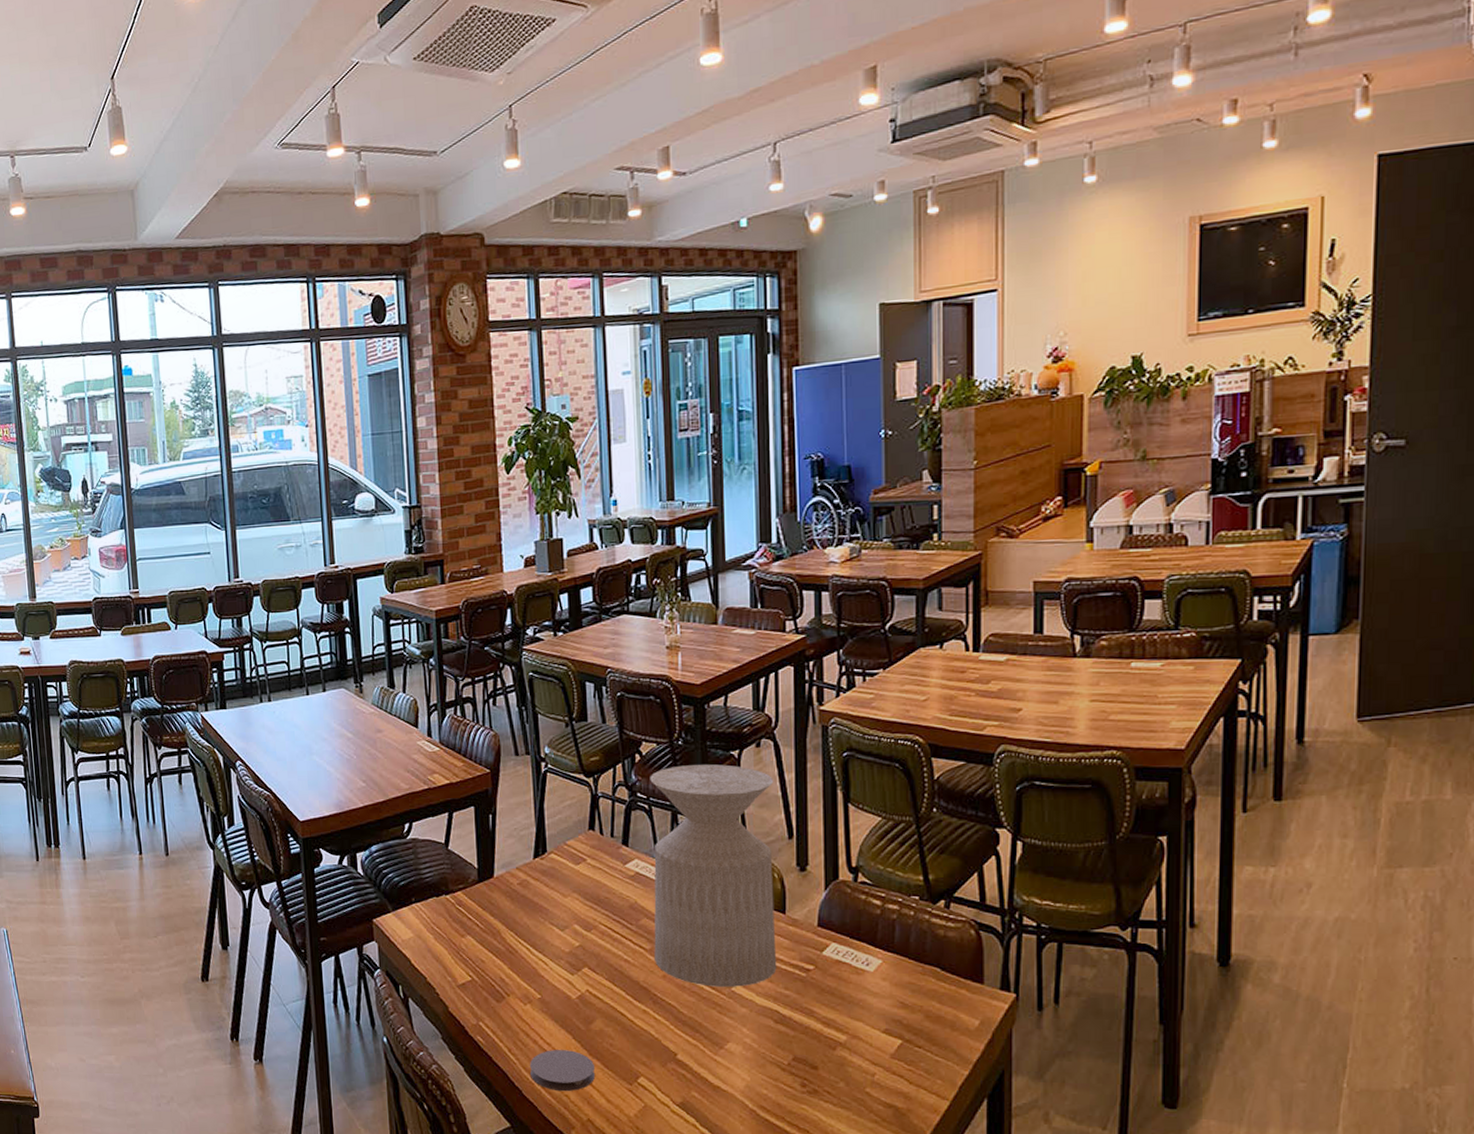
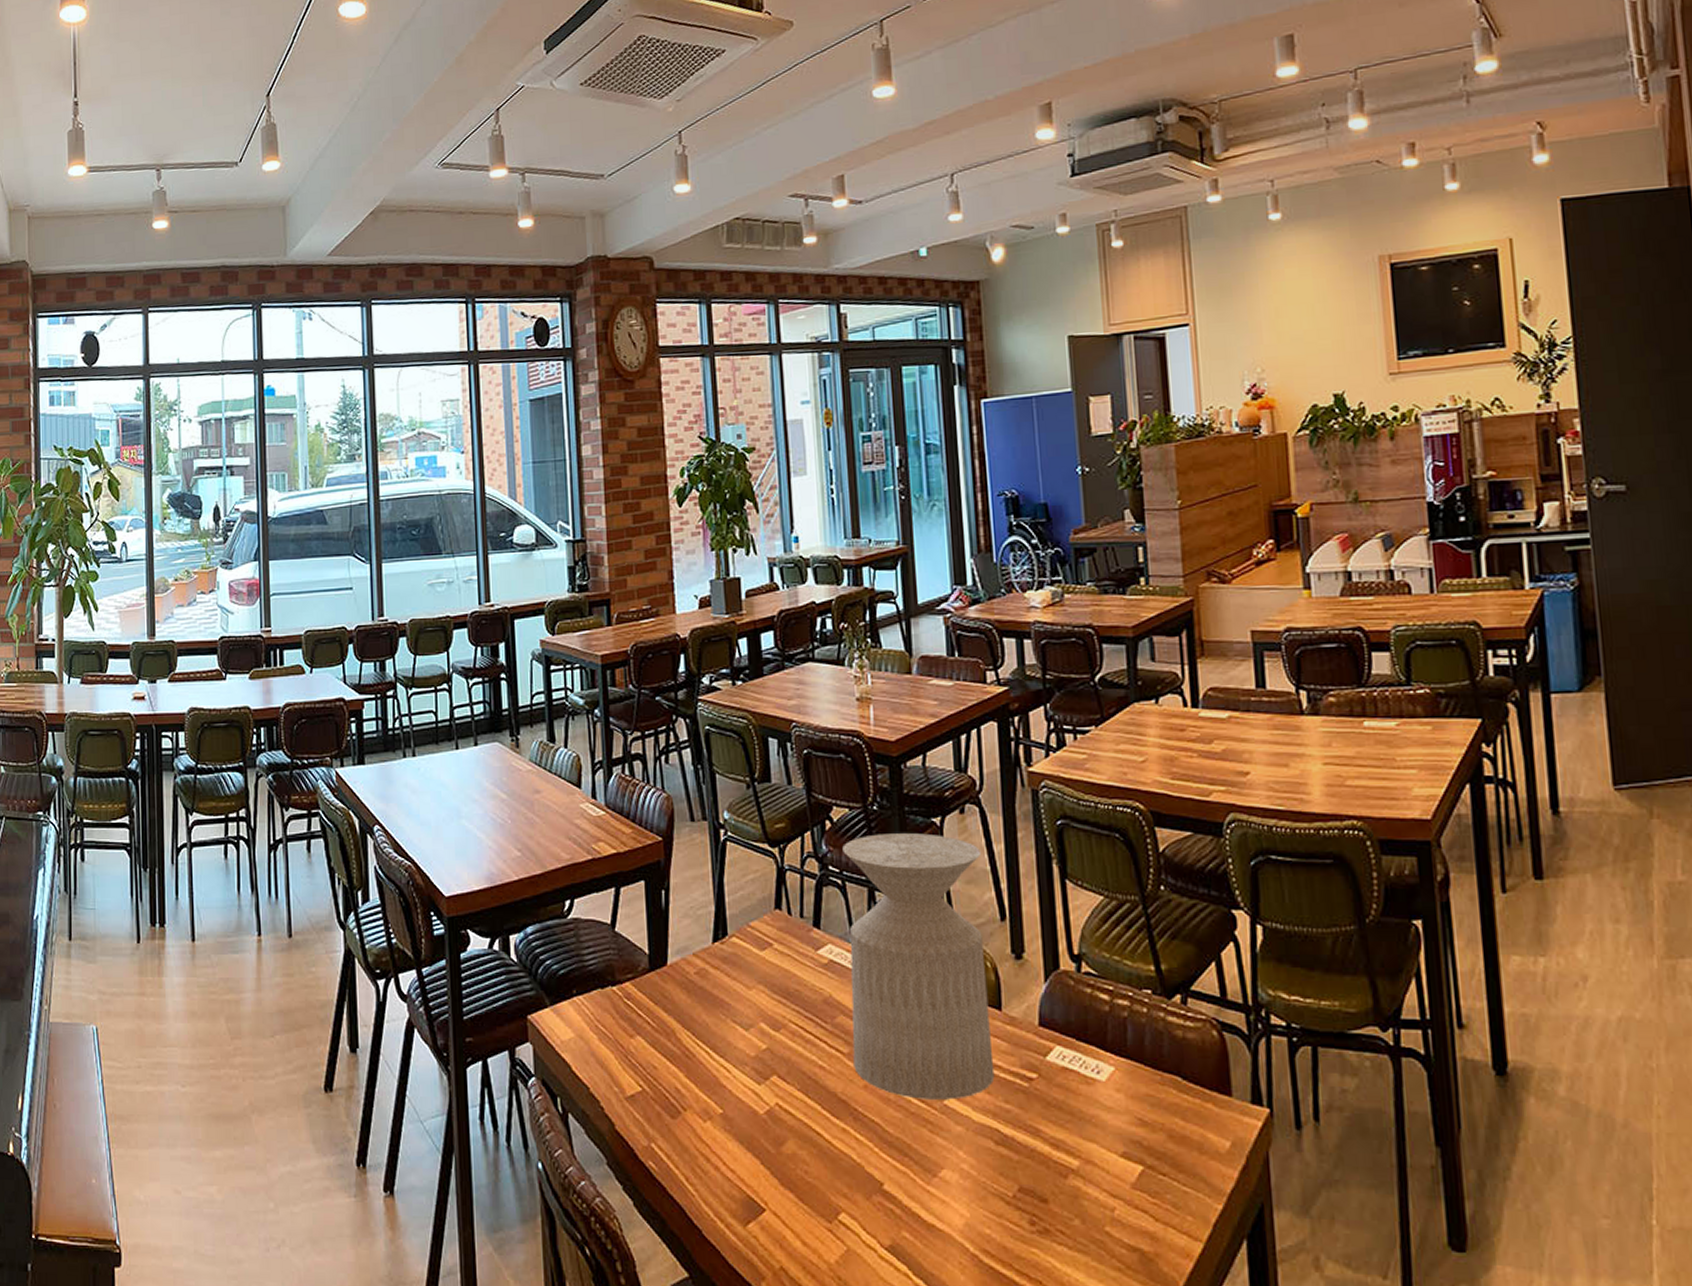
coaster: present [530,1050,595,1092] -> none [711,1178,788,1232]

